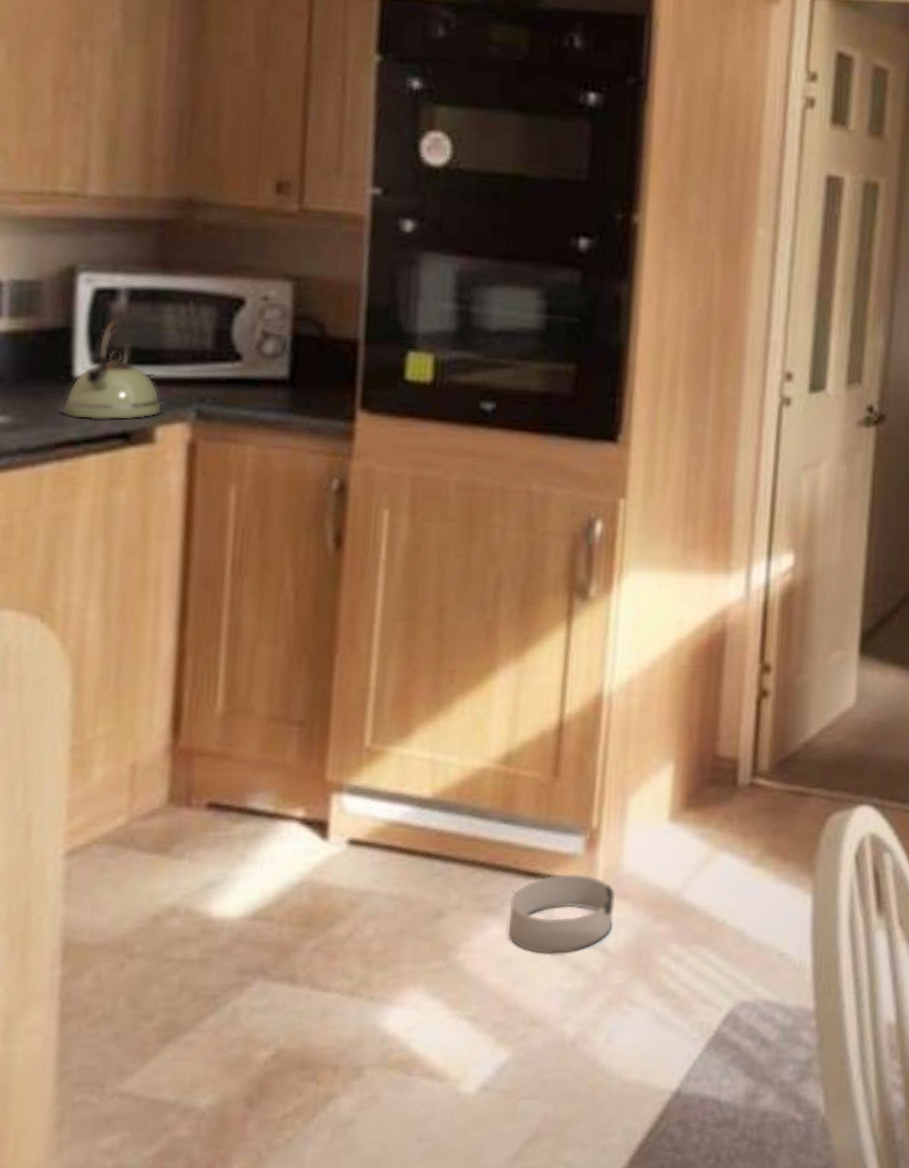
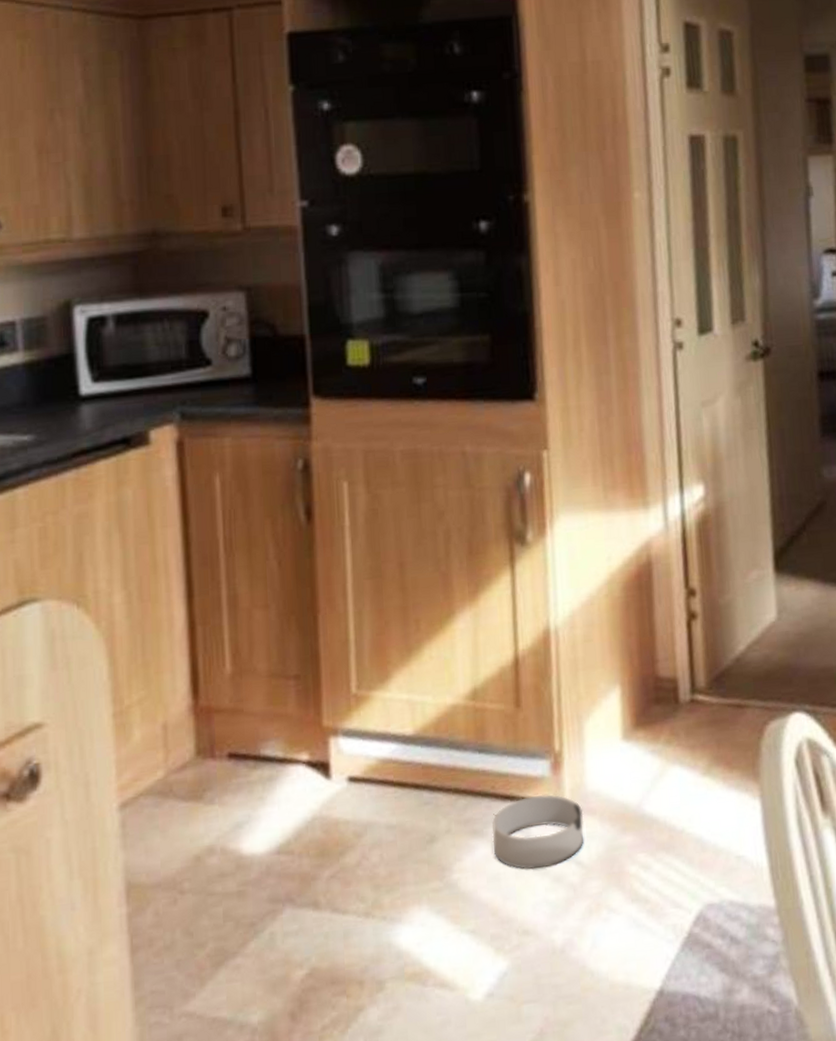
kettle: present [61,319,163,421] -> none [73,341,154,430]

